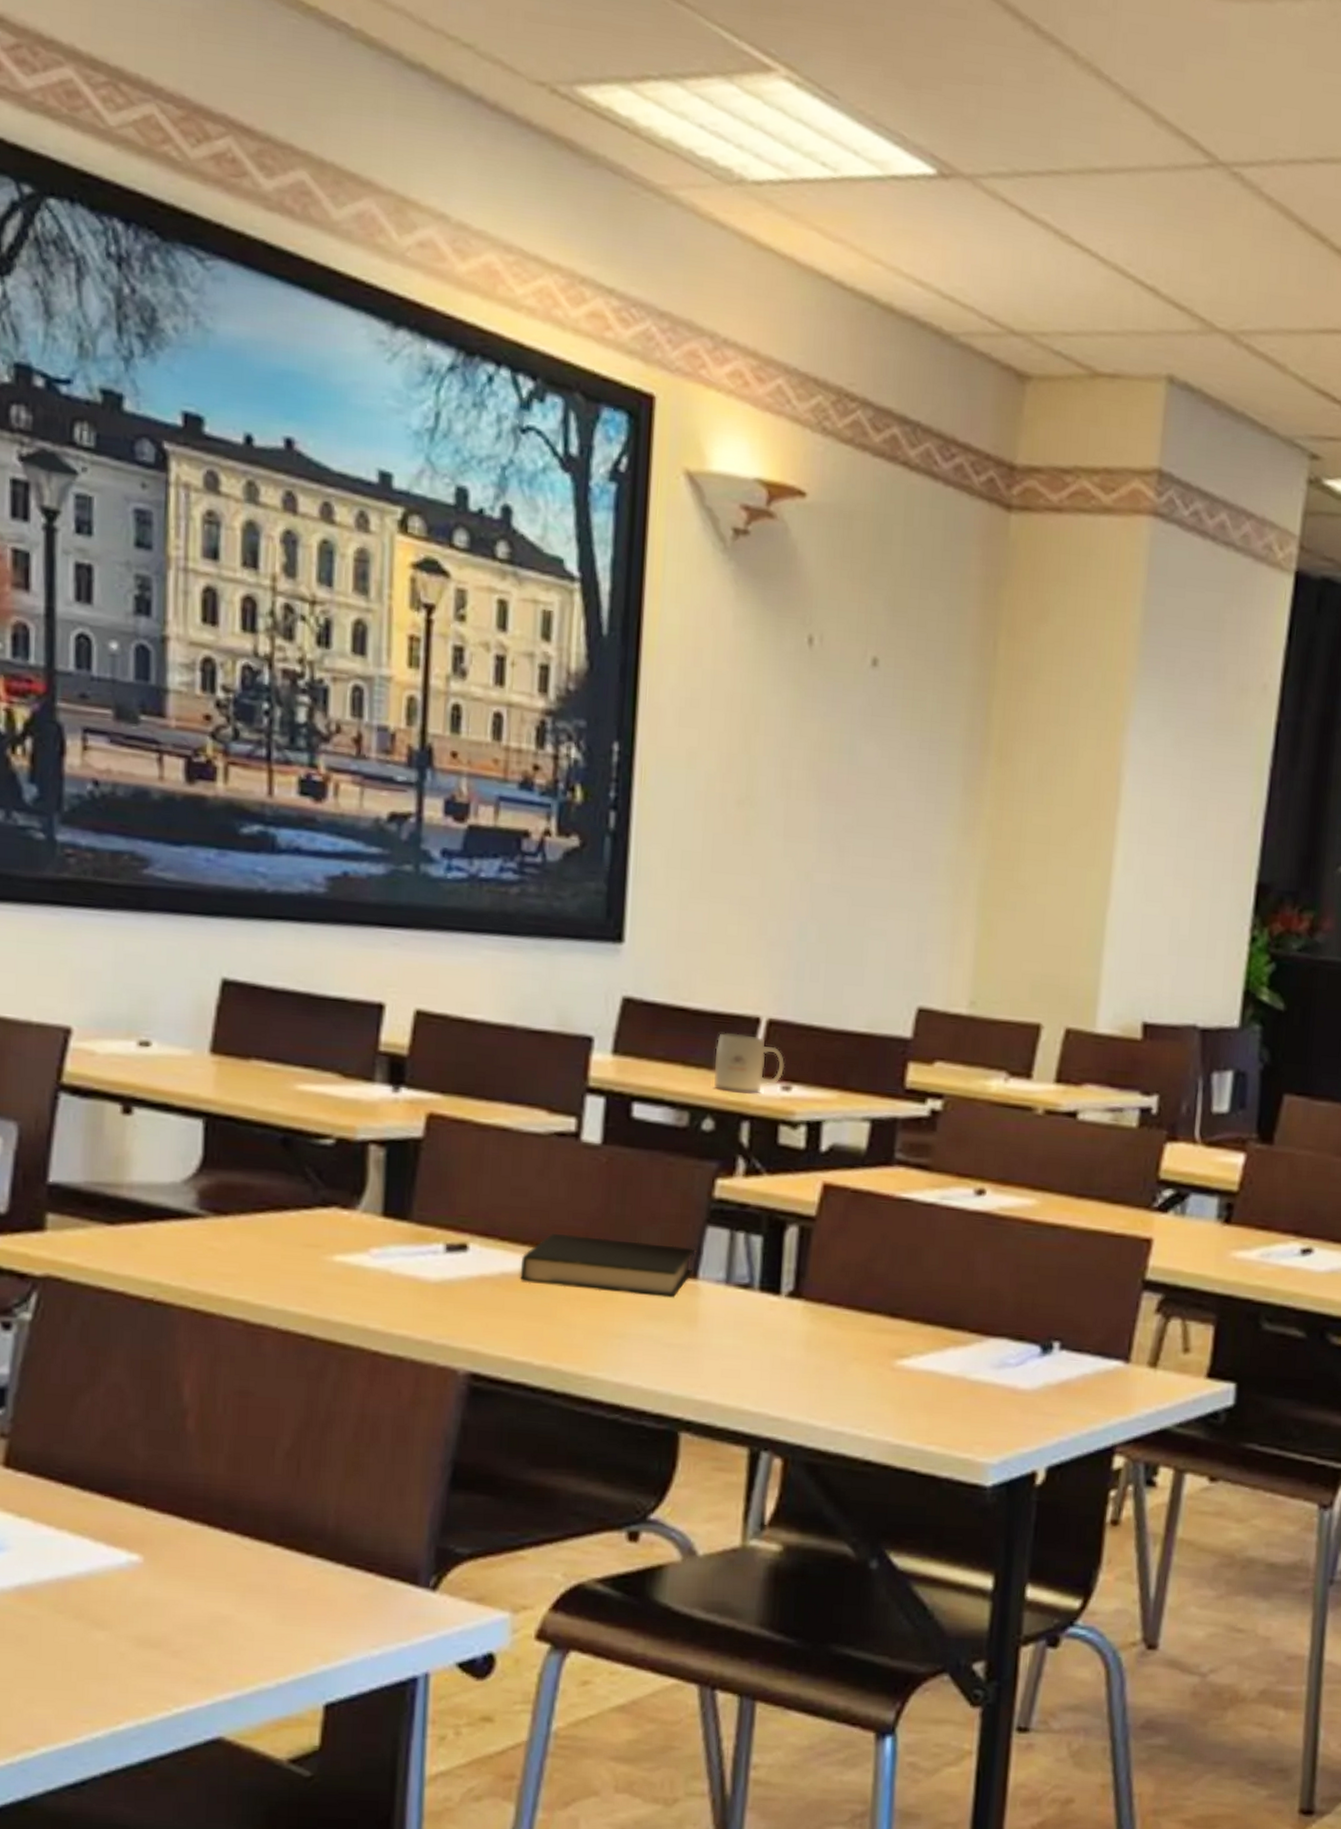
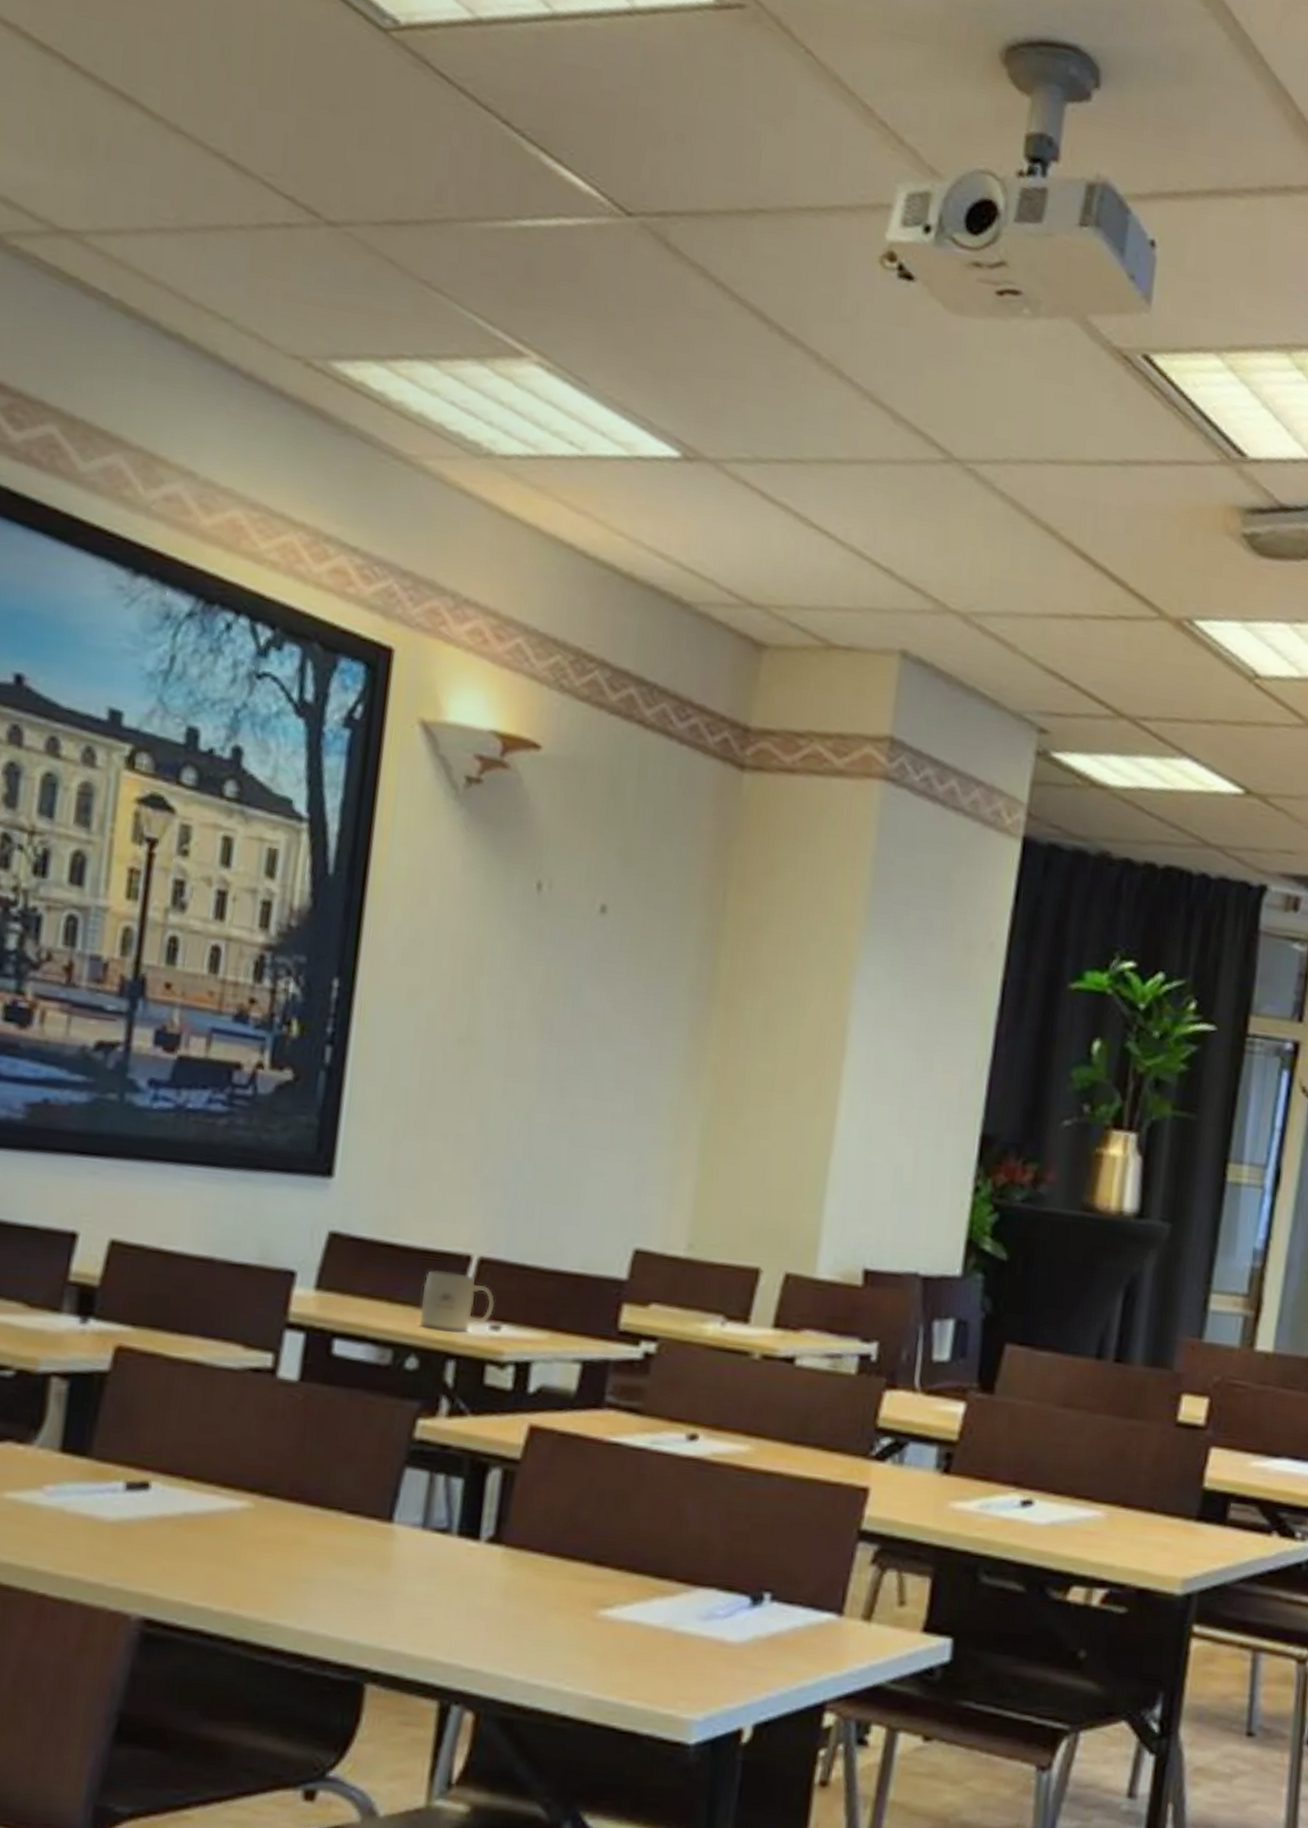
book: present [520,1234,693,1298] -> none [203,1473,390,1542]

